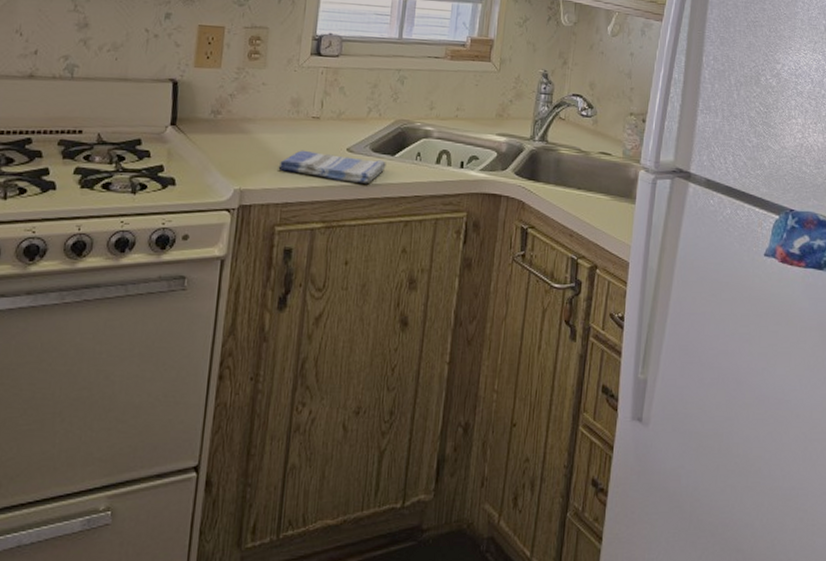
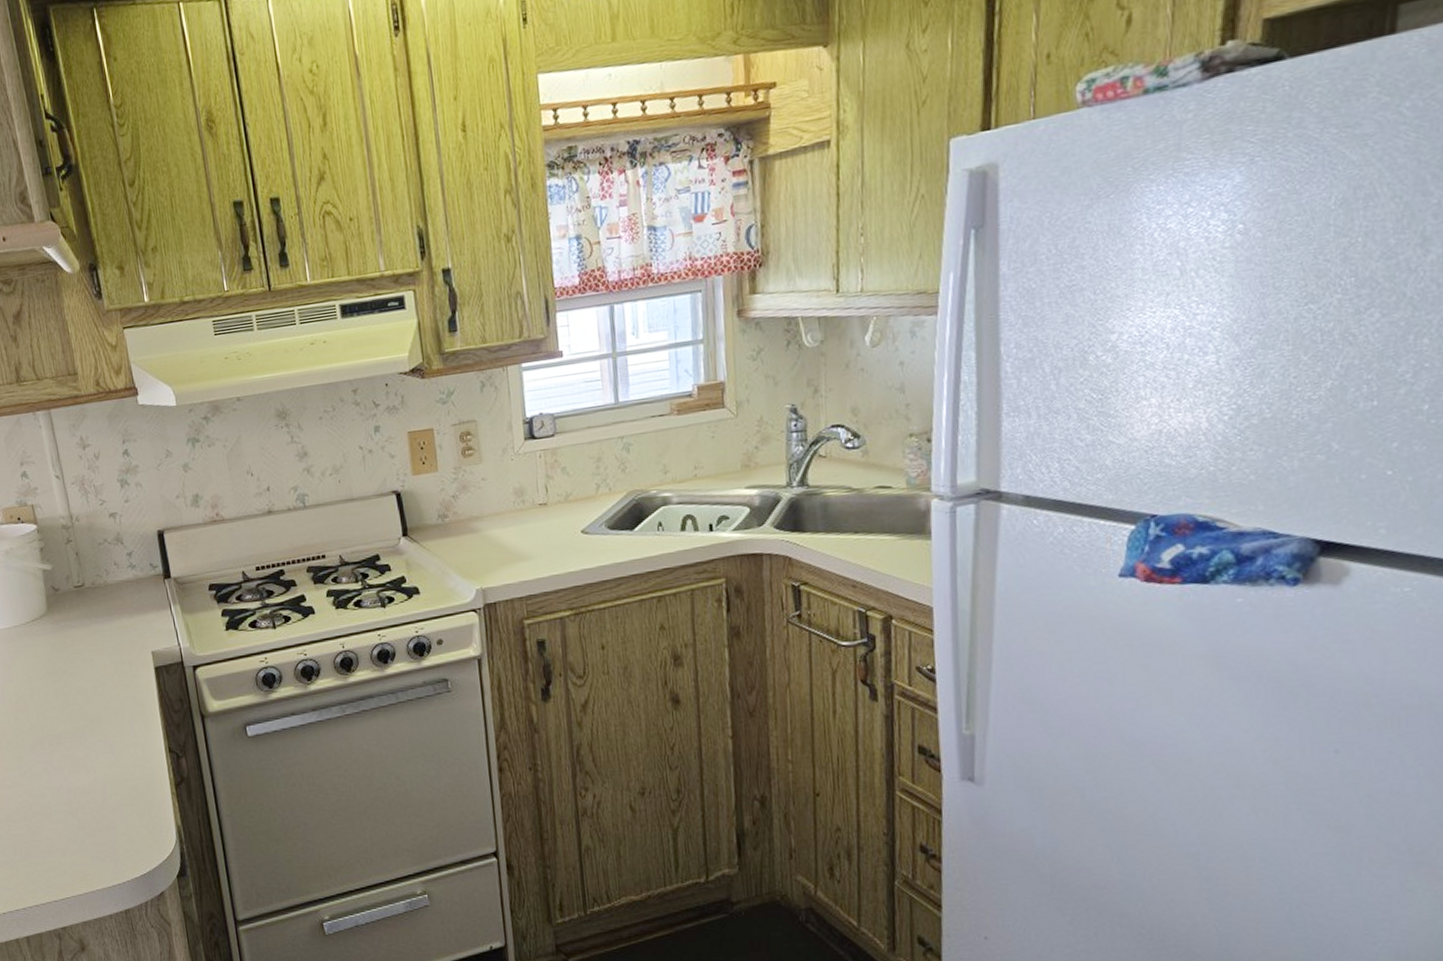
dish towel: present [278,150,386,183] -> none [515,536,627,565]

